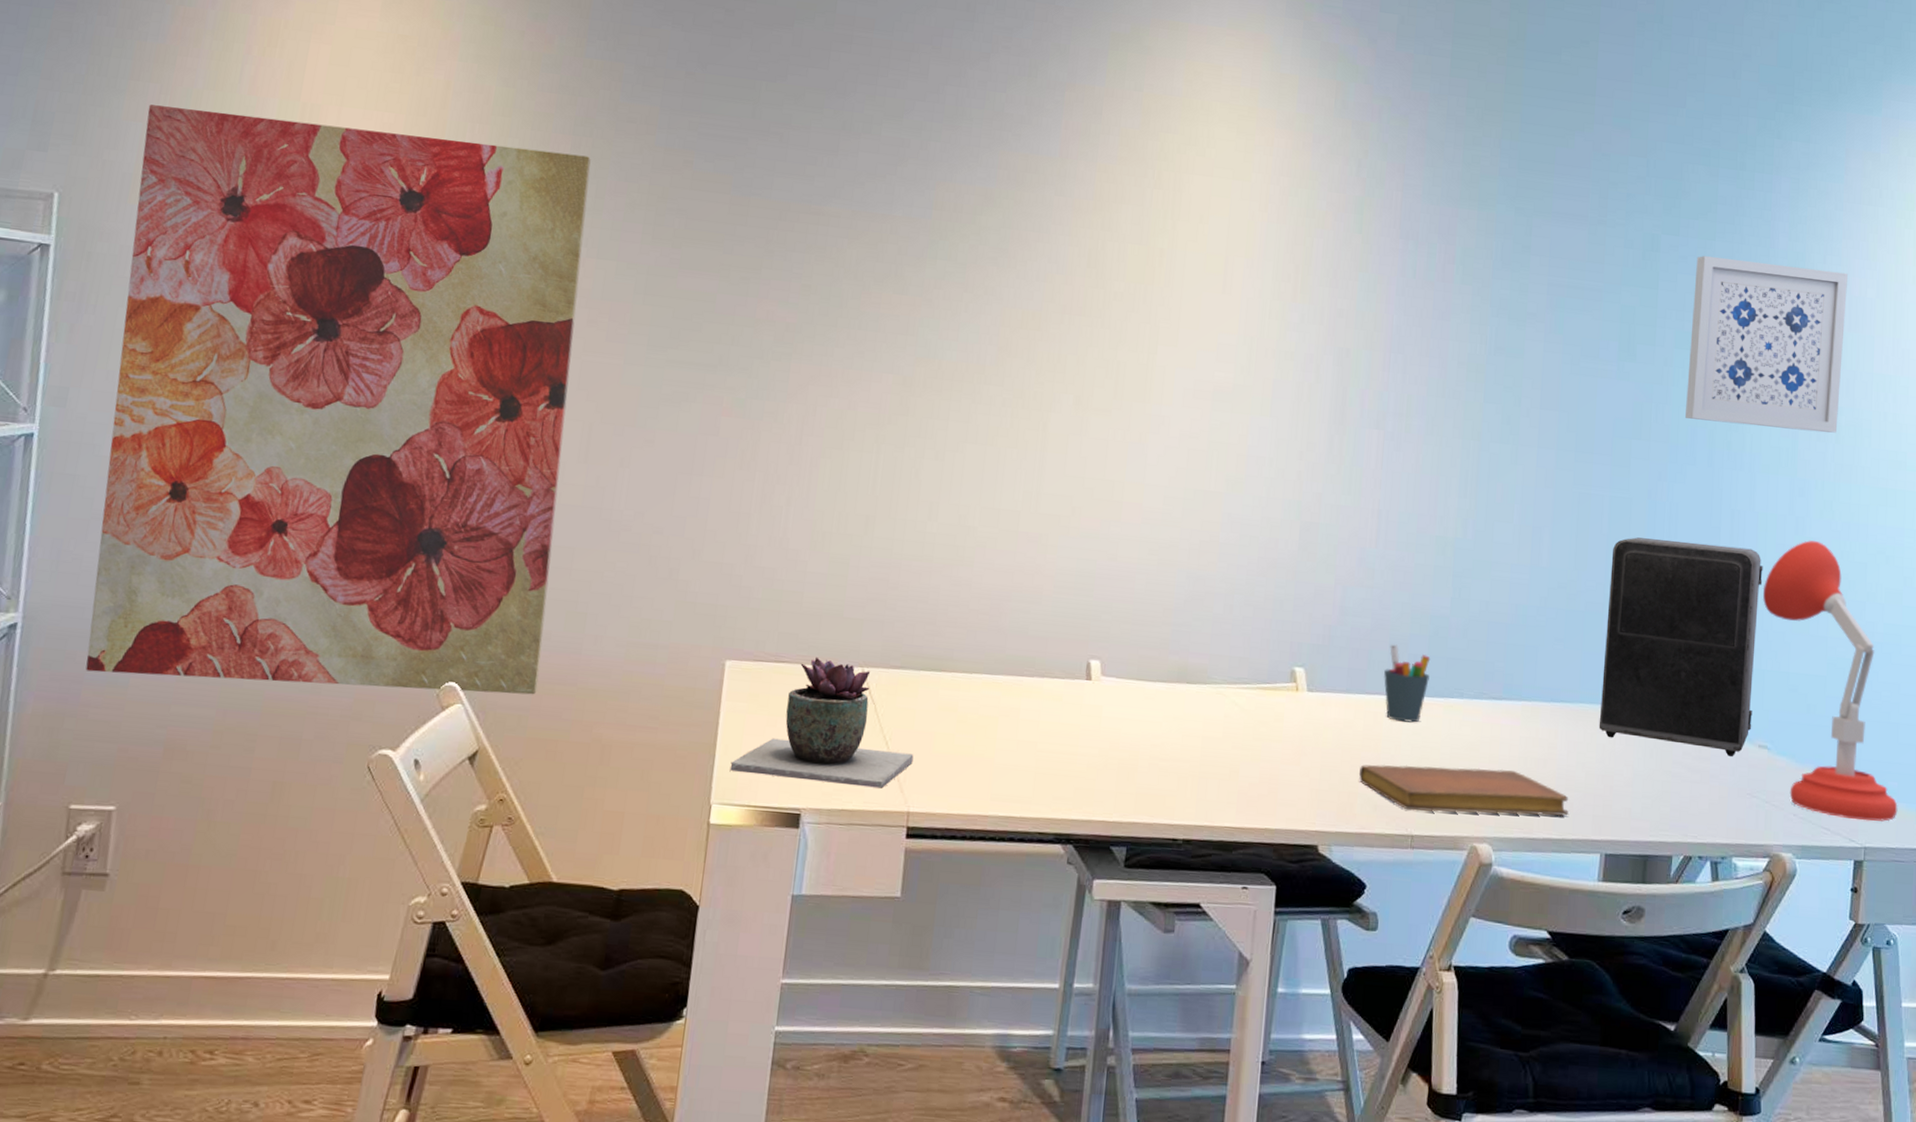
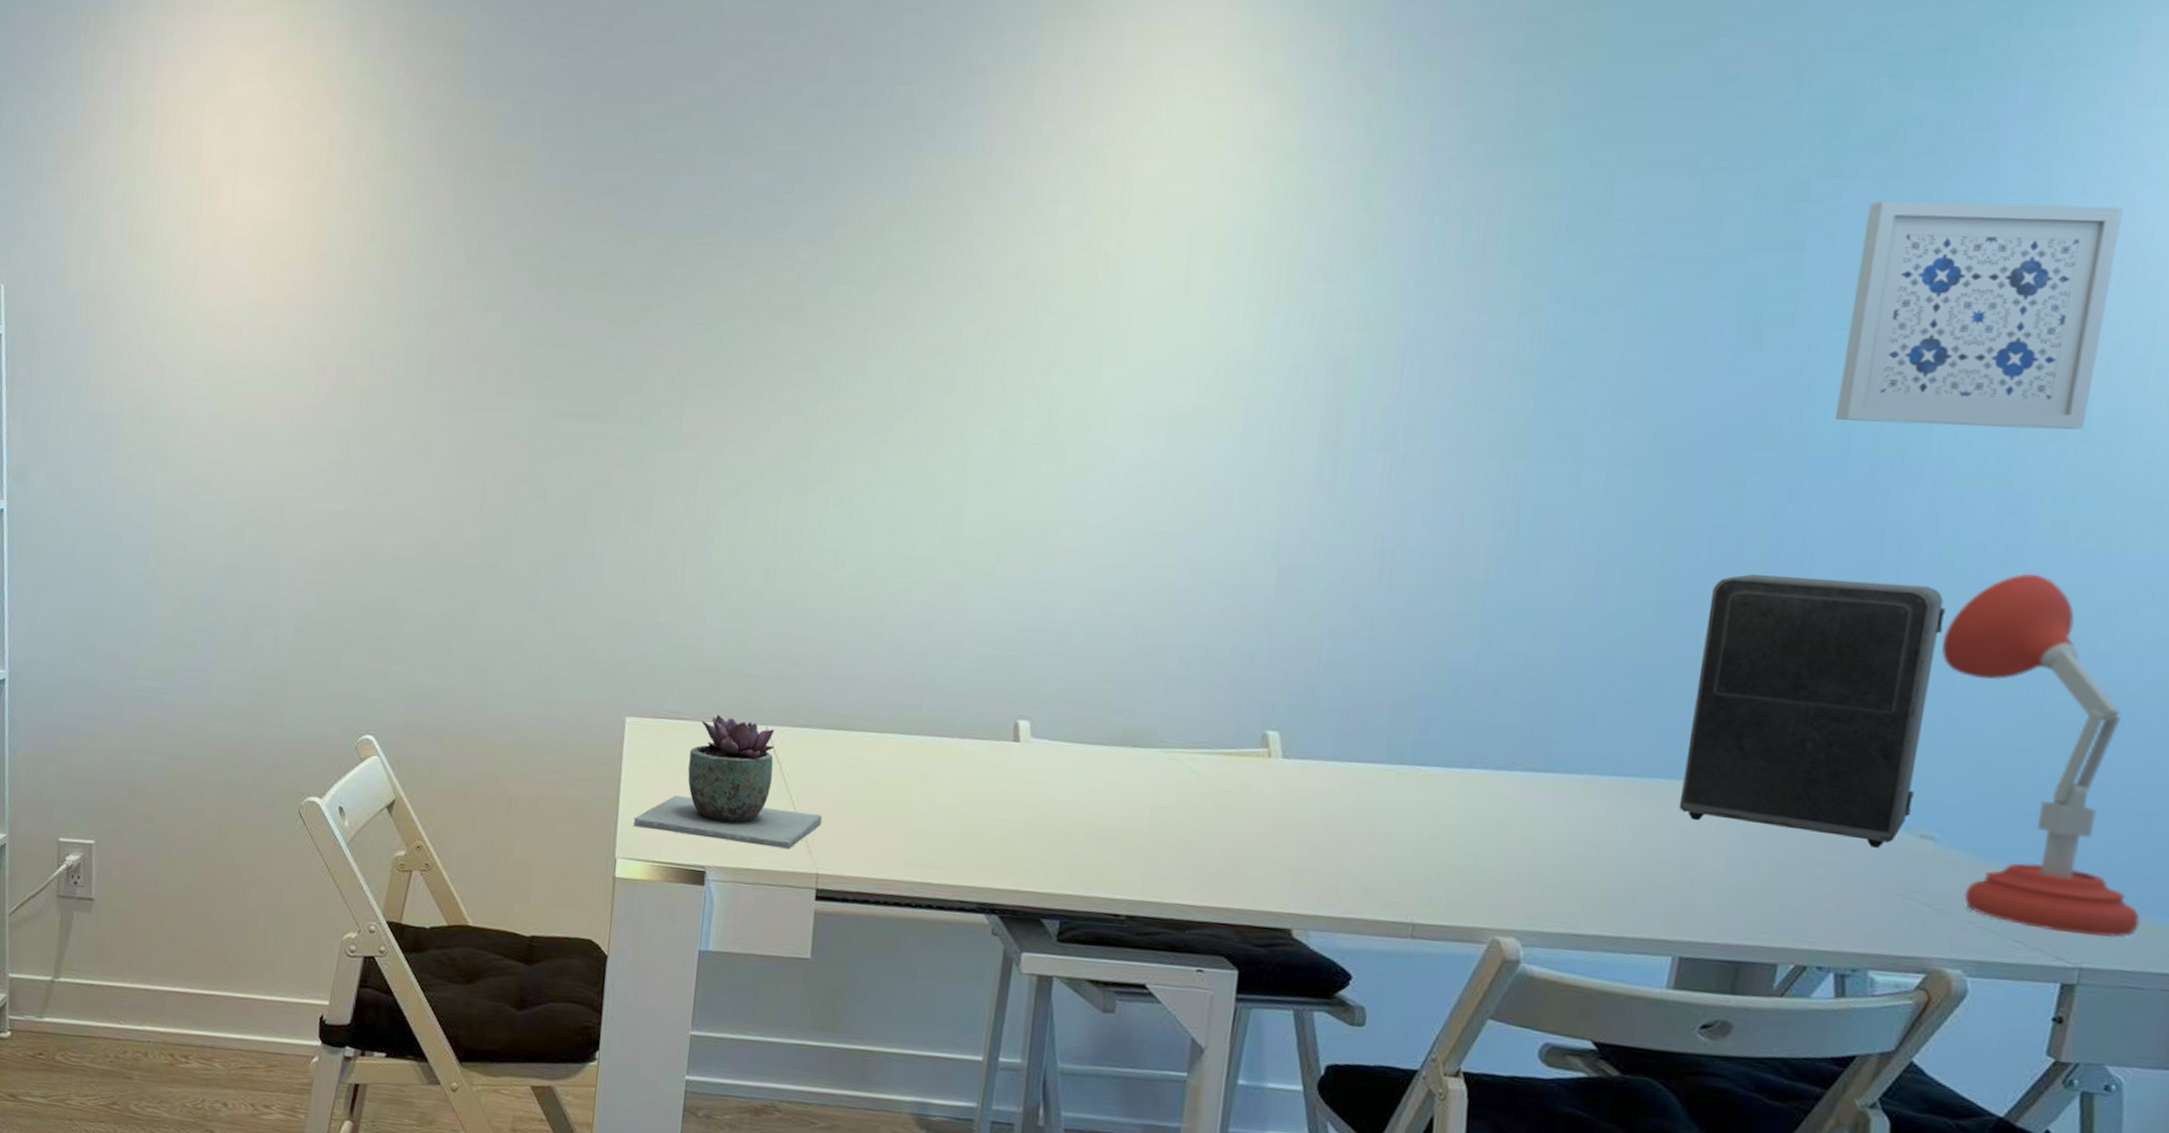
wall art: present [85,104,591,695] -> none [61,192,473,749]
notebook: present [1359,764,1568,817] -> none [1346,842,1630,911]
pen holder: present [1384,644,1431,723] -> none [1382,705,1446,796]

